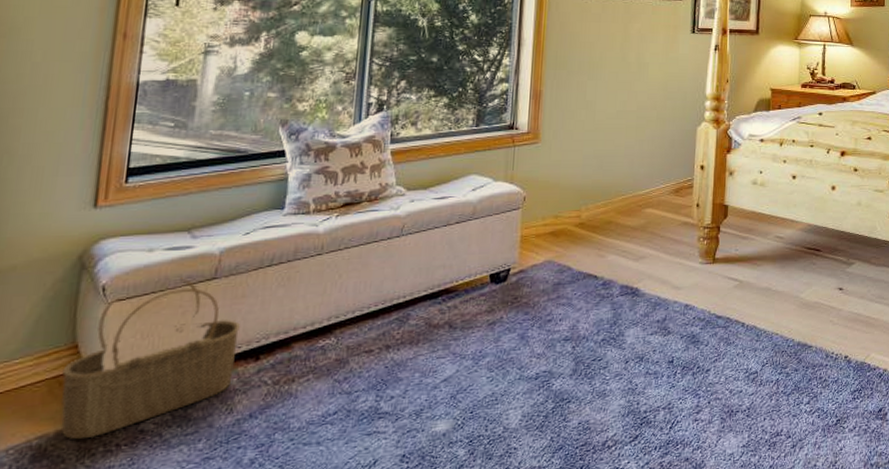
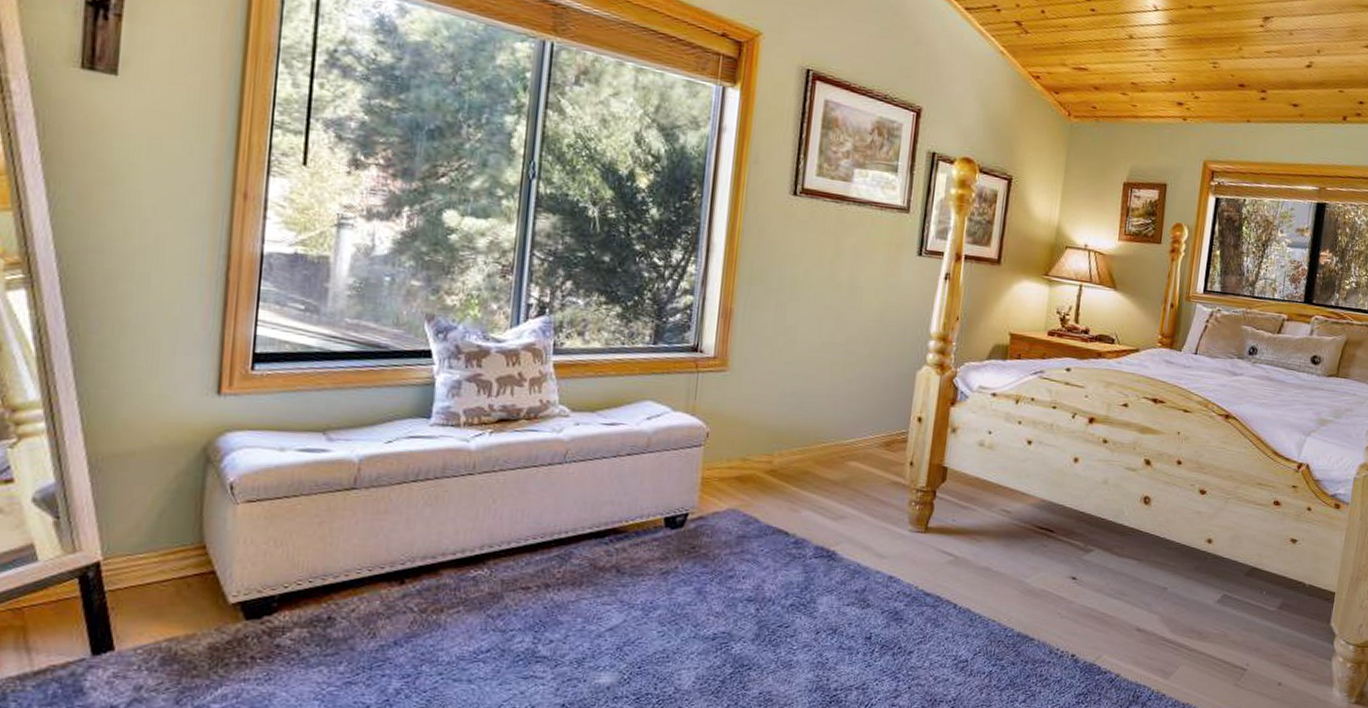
wicker basket: present [60,278,240,440] -> none [189,484,382,648]

